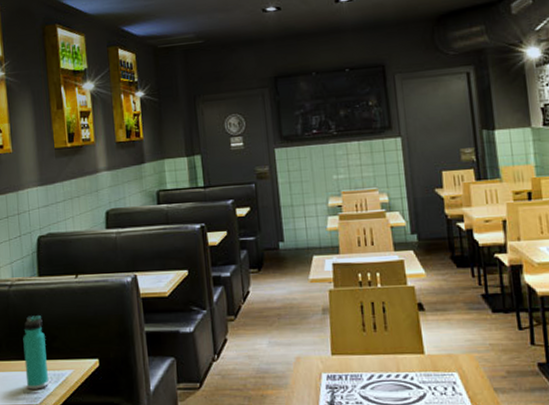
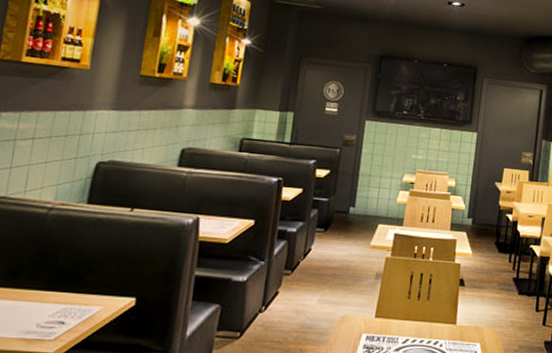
thermos bottle: present [23,315,48,390] -> none [42,244,80,324]

